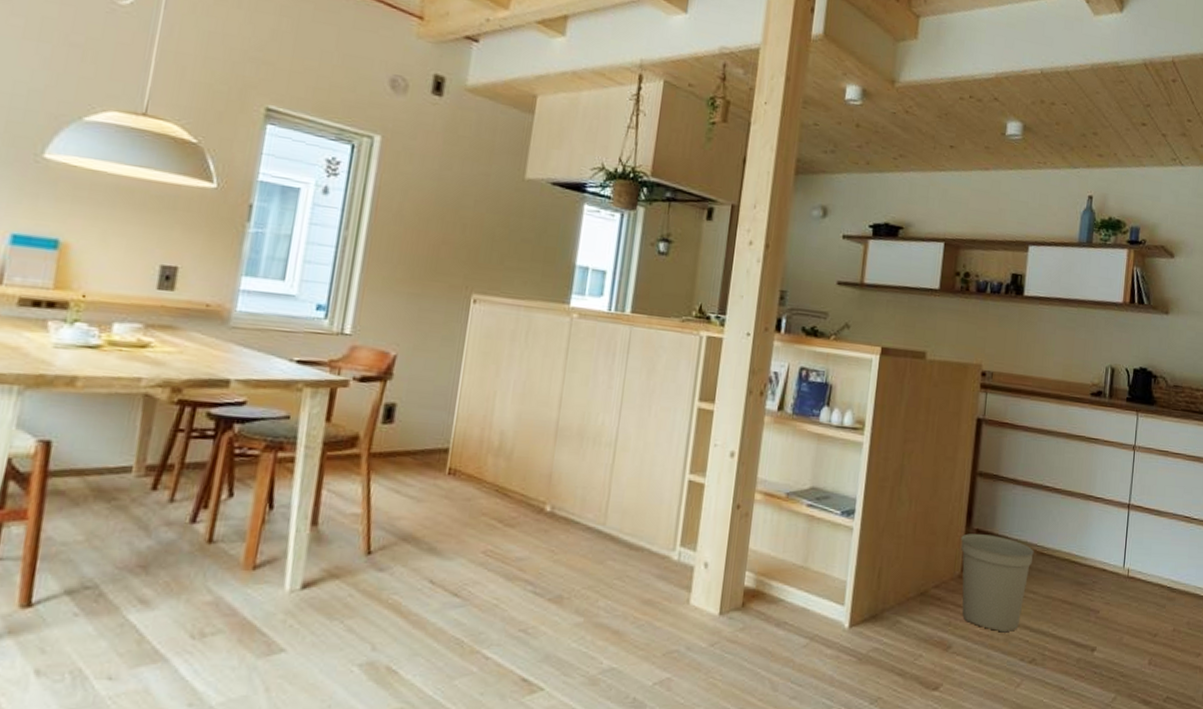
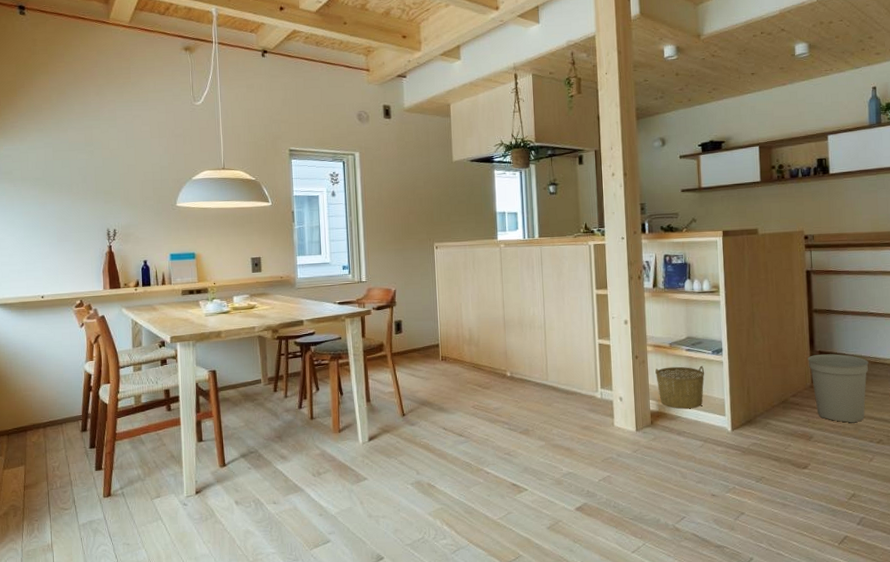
basket: none [760,526,827,591] -> present [655,366,704,410]

